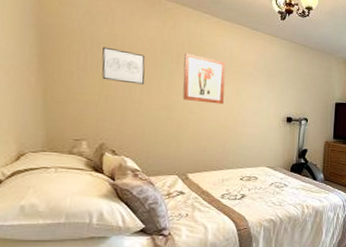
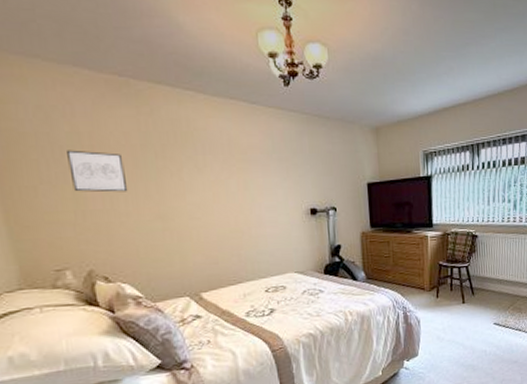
wall art: present [182,53,226,105] -> none [171,145,231,205]

